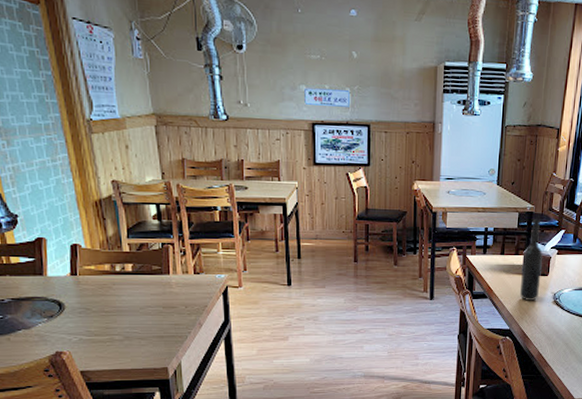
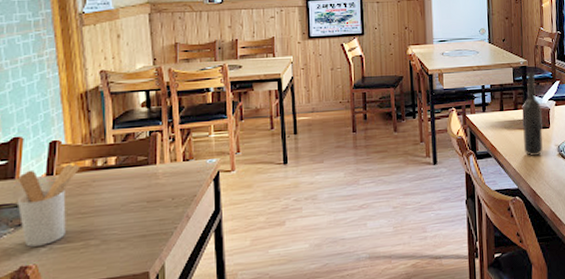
utensil holder: none [45,266,101,336] -> present [16,163,81,247]

